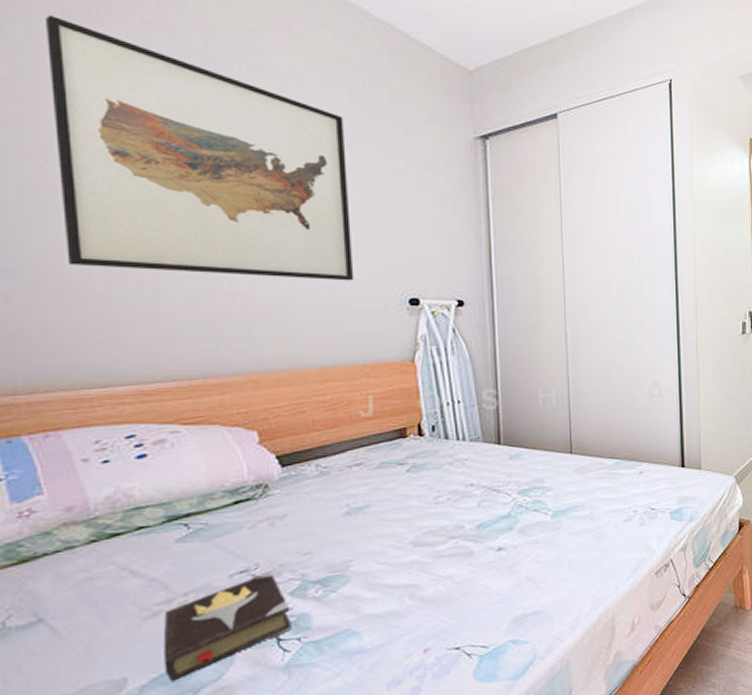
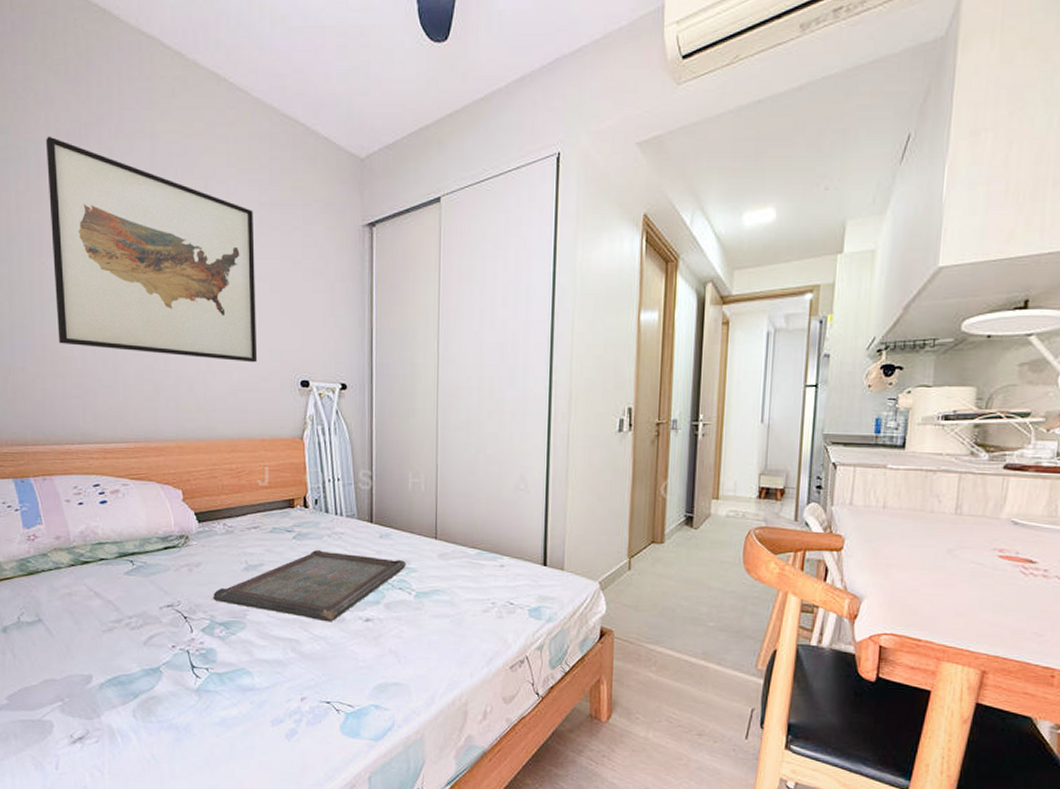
hardback book: present [163,571,291,681] -> none [115,609,202,684]
serving tray: none [304,479,541,559] -> present [213,550,406,622]

